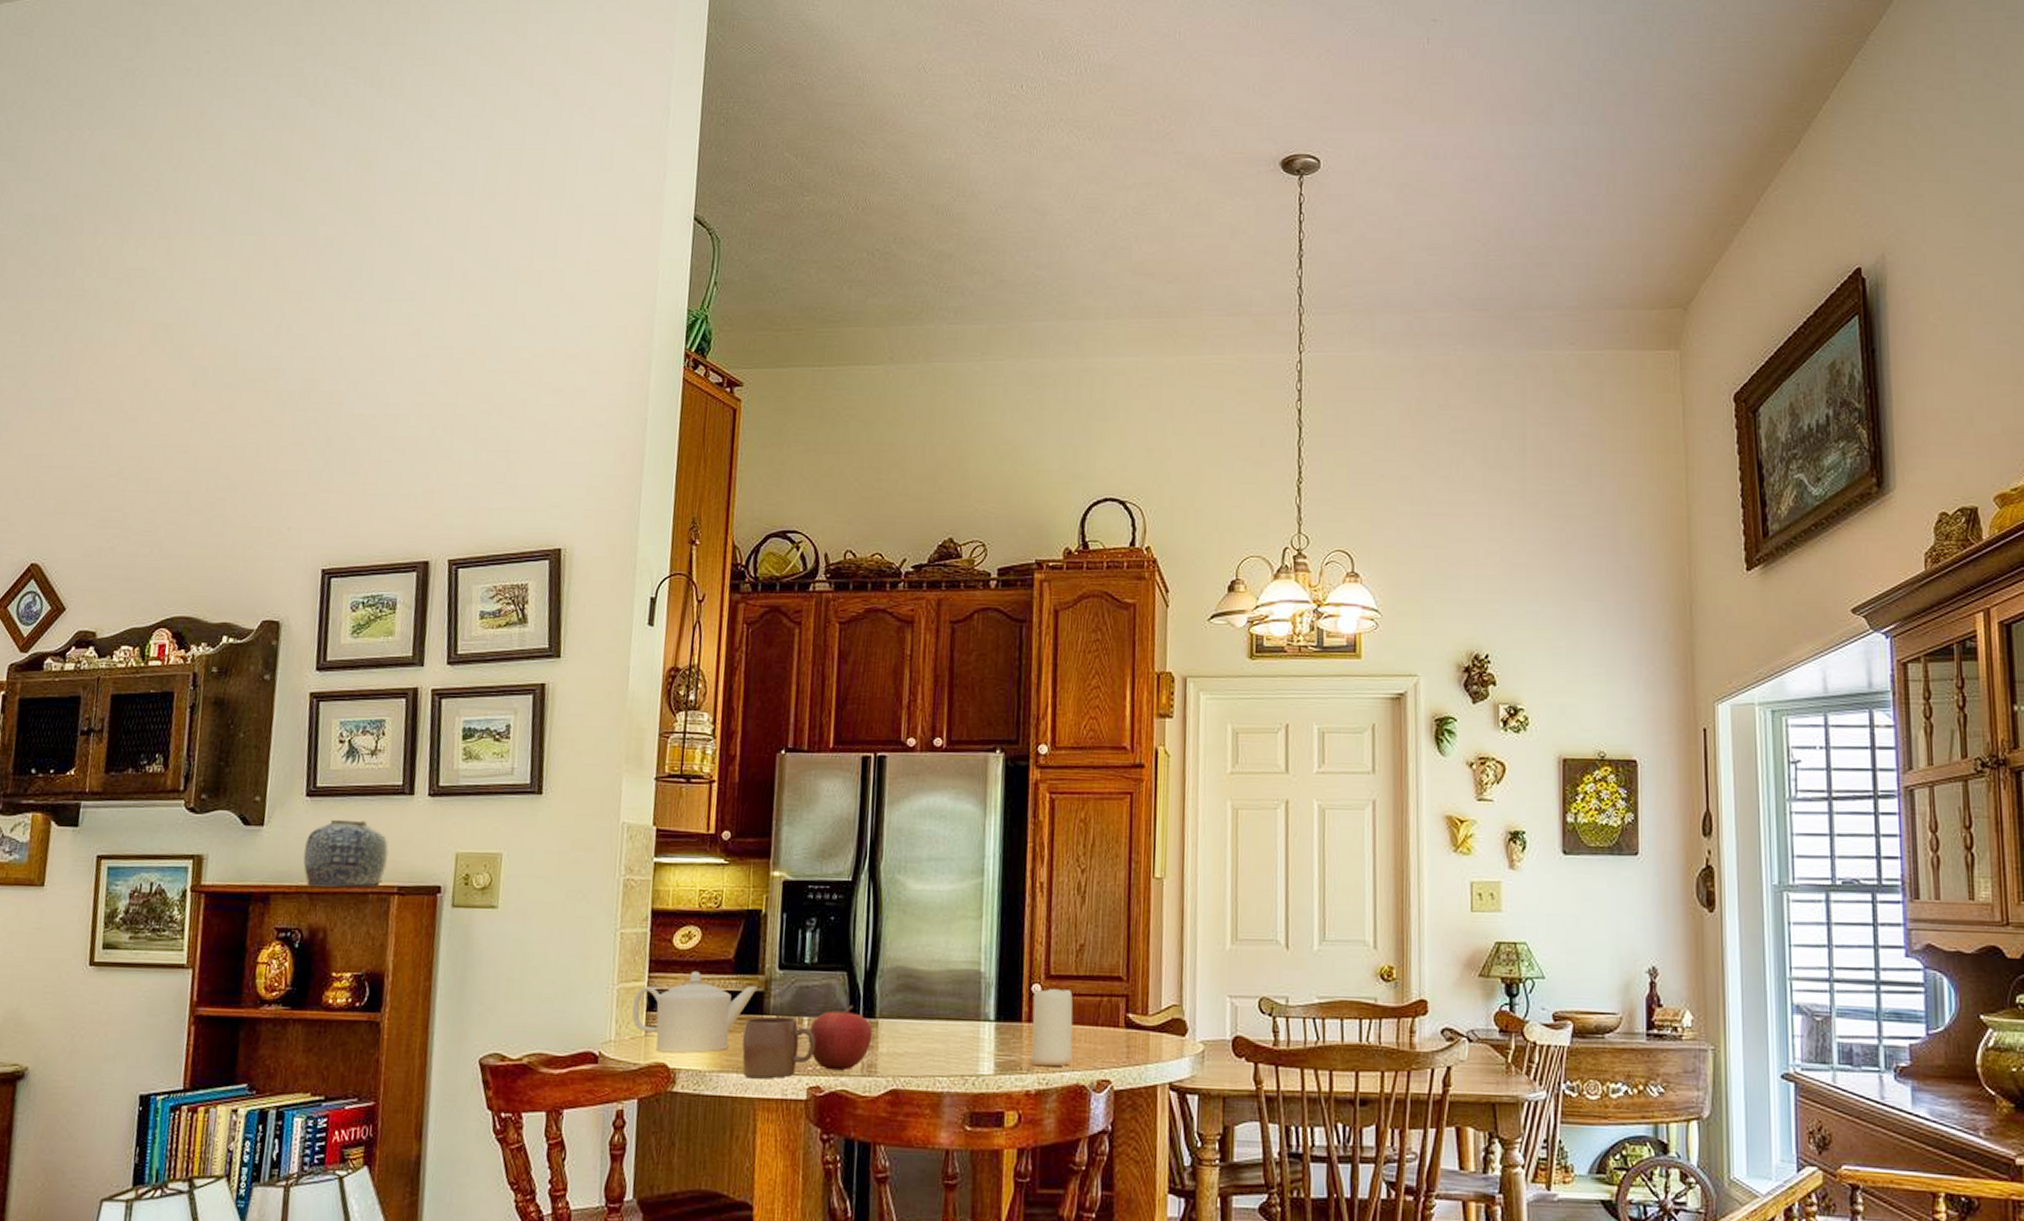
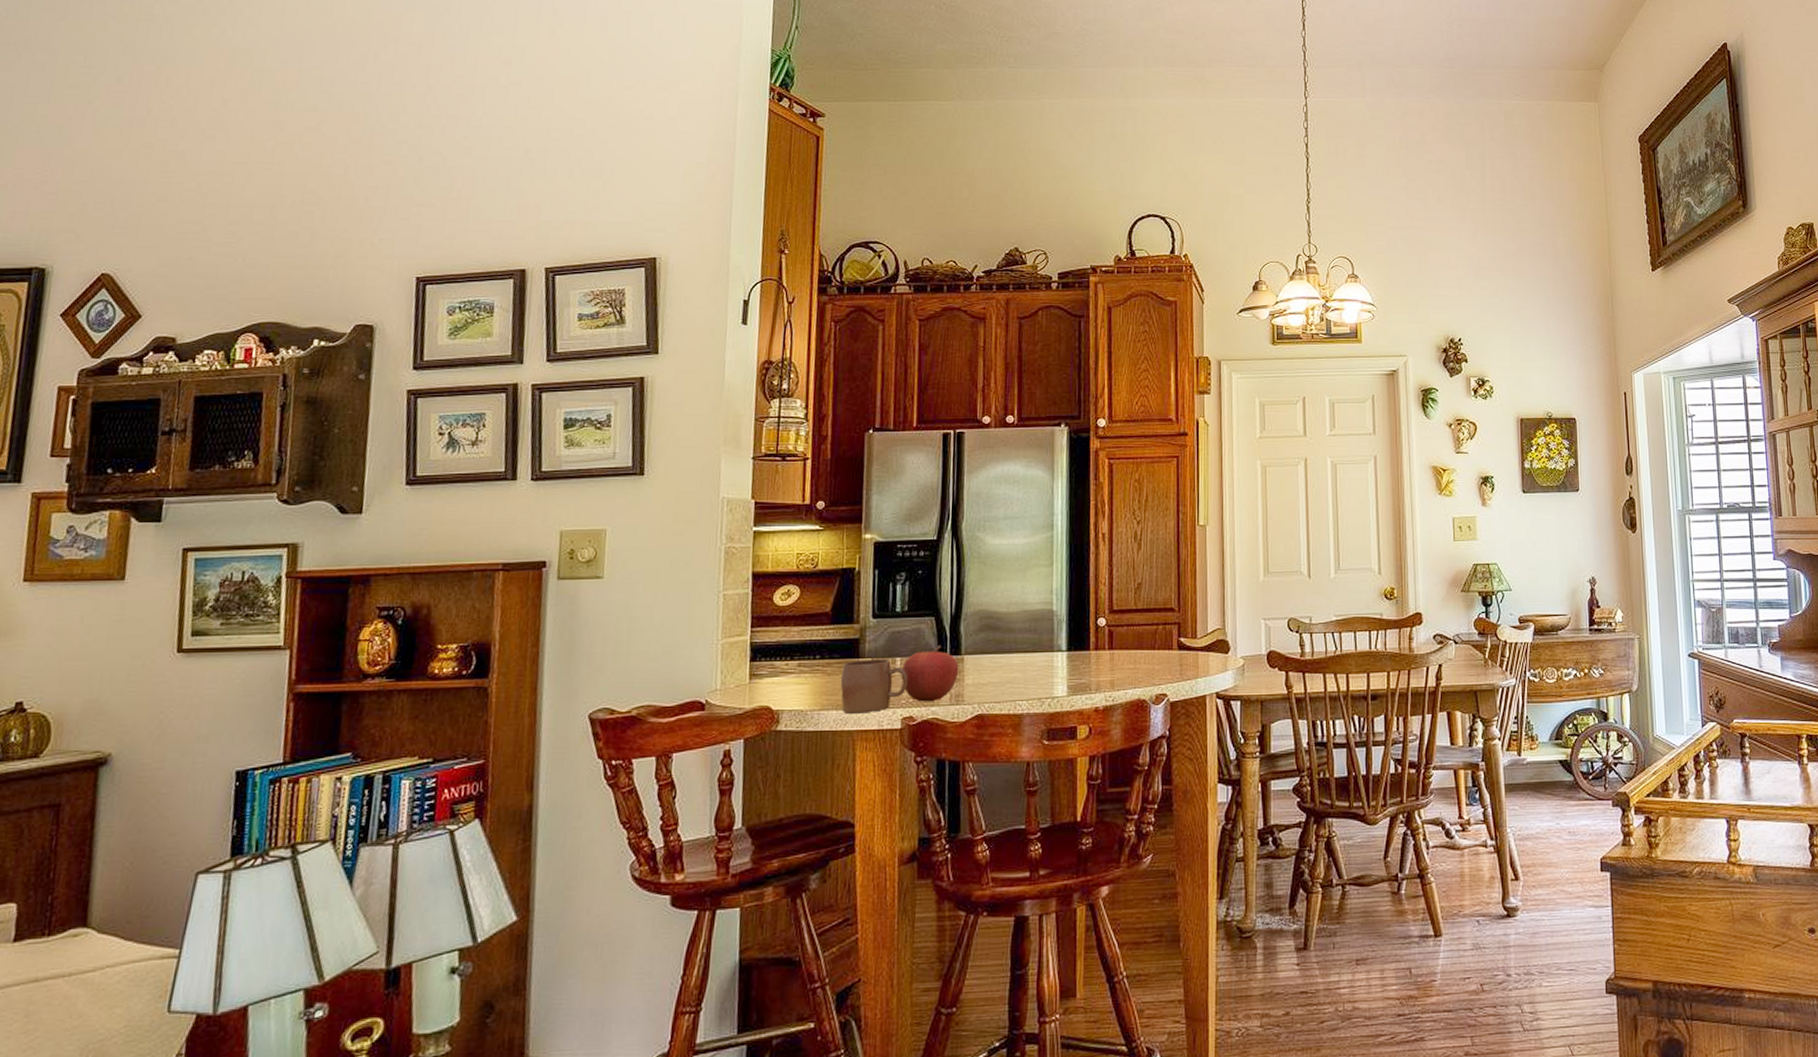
decorative jar: present [303,819,388,889] -> none [404,505,492,568]
teapot: present [632,971,758,1054] -> none [736,624,853,697]
candle: present [1030,988,1074,1067] -> none [1098,620,1135,687]

